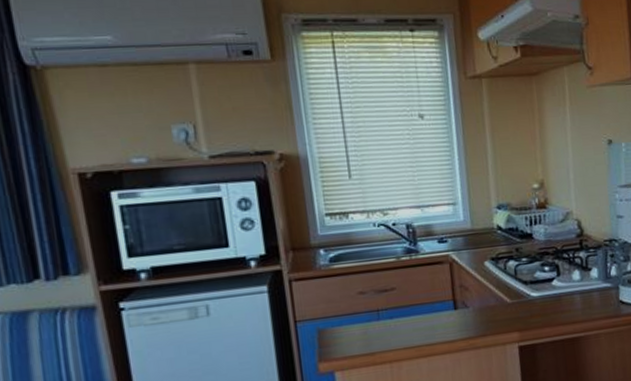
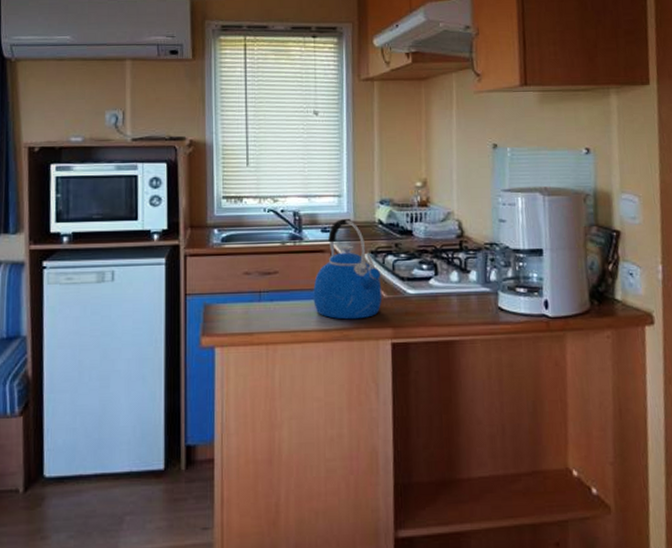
kettle: none [434,226,507,329] -> present [313,218,382,320]

